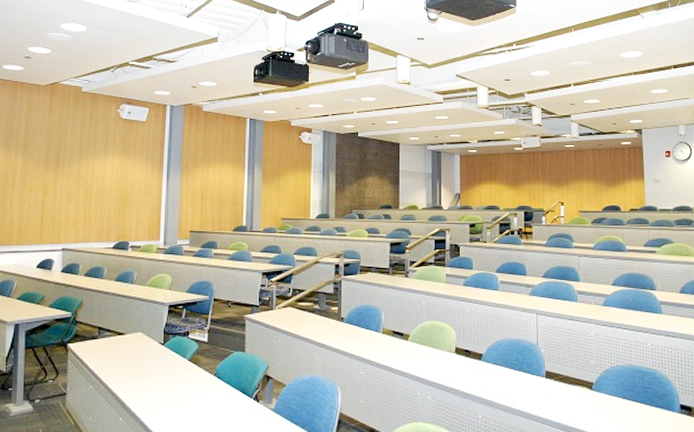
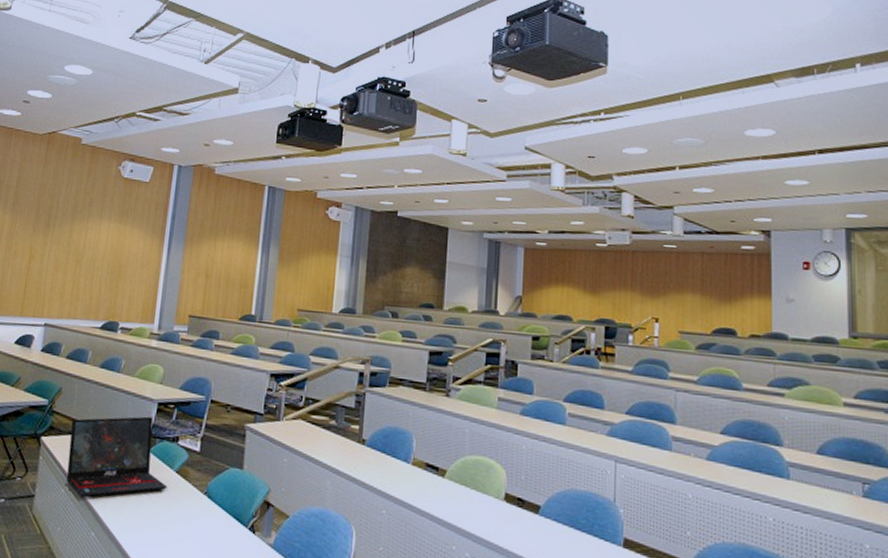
laptop: none [93,317,182,390] -> present [65,416,168,498]

